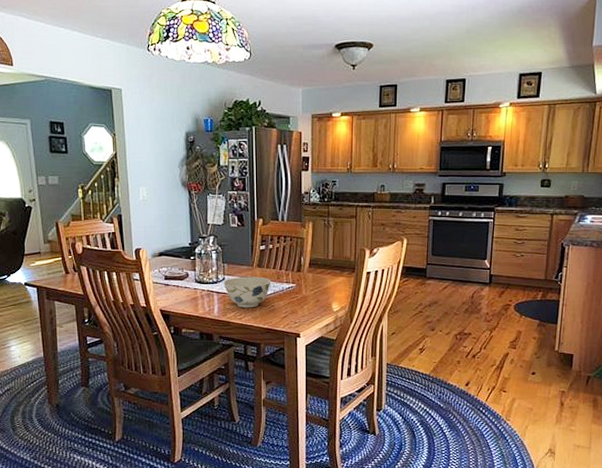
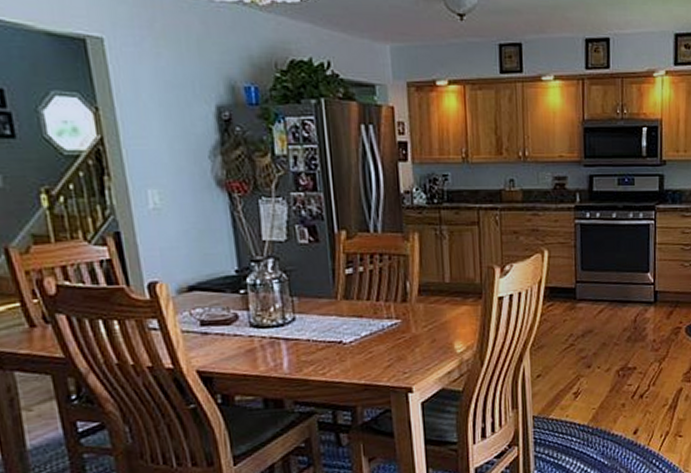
bowl: present [223,277,271,308] -> none [293,312,366,359]

